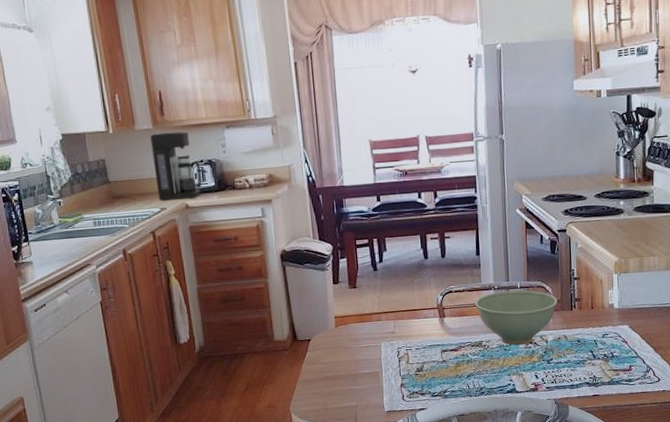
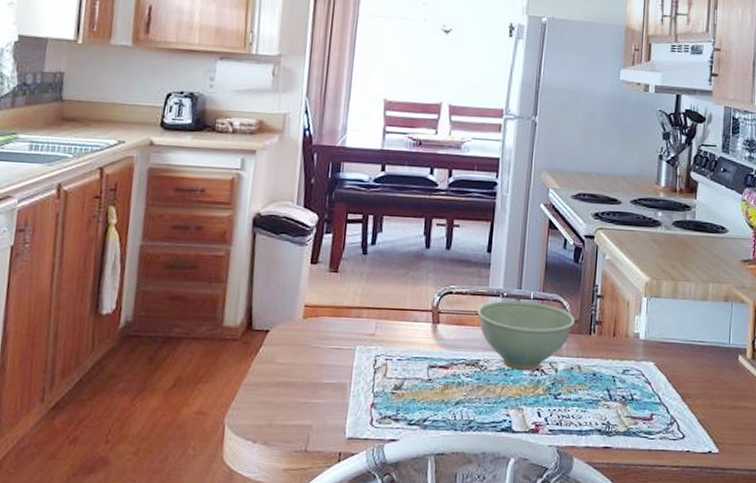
coffee maker: present [150,131,202,202] -> none [118,52,179,136]

